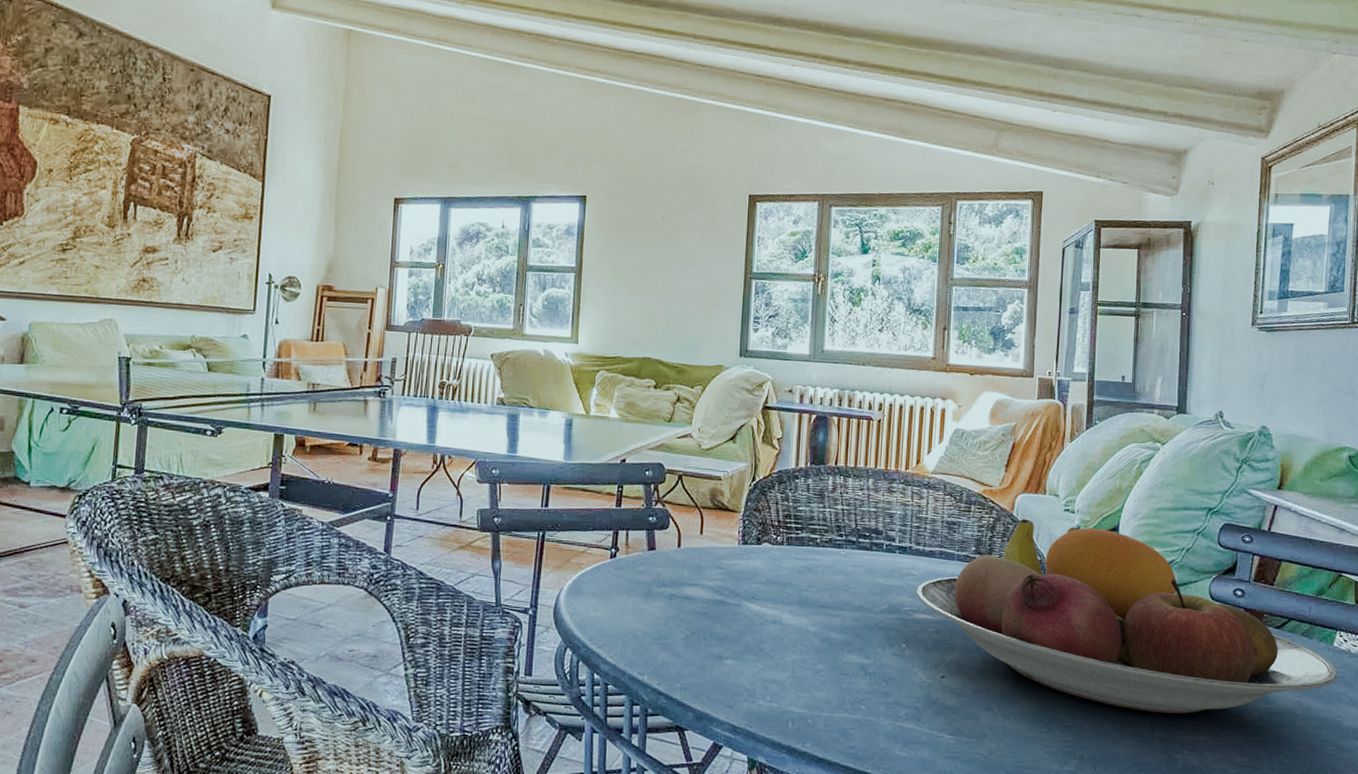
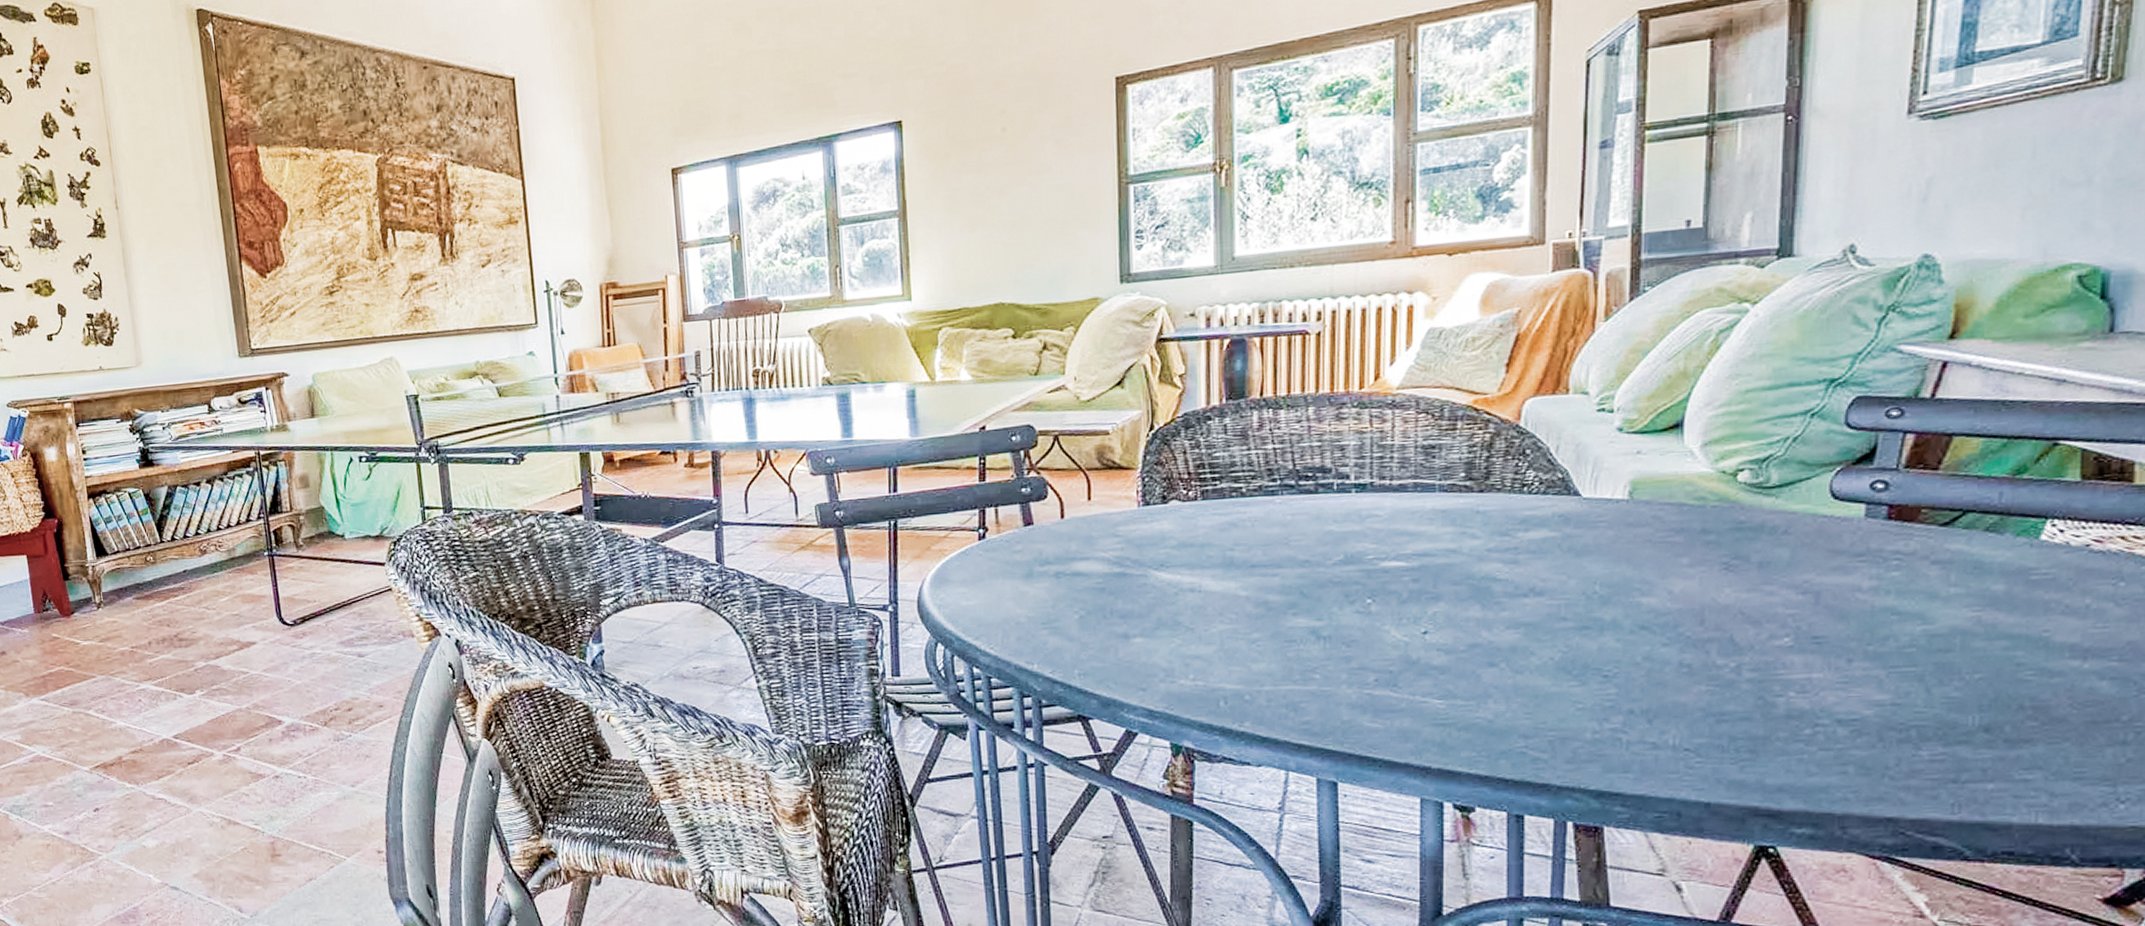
fruit bowl: present [916,519,1338,714] -> none [1383,427,2046,650]

